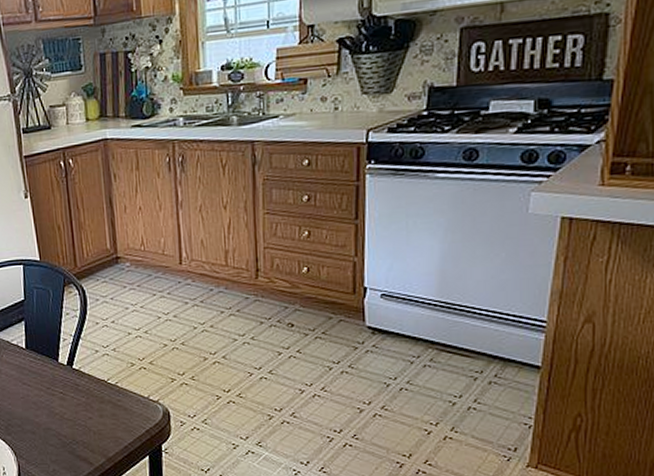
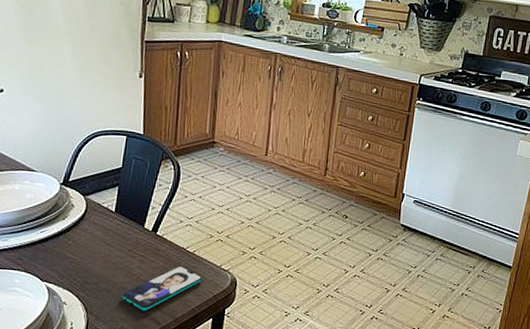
smartphone: none [48,401,130,452] -> present [121,267,202,311]

